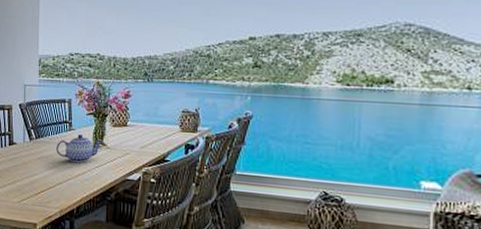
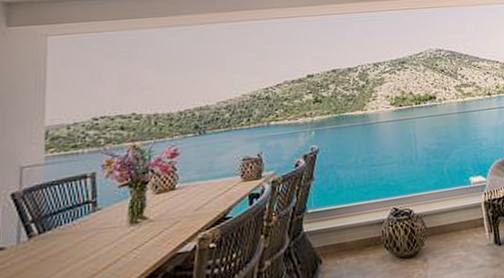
teapot: present [56,134,102,163] -> none [72,212,142,252]

